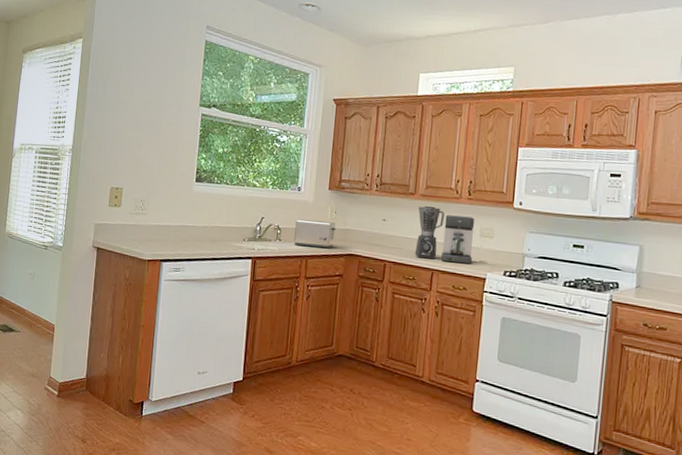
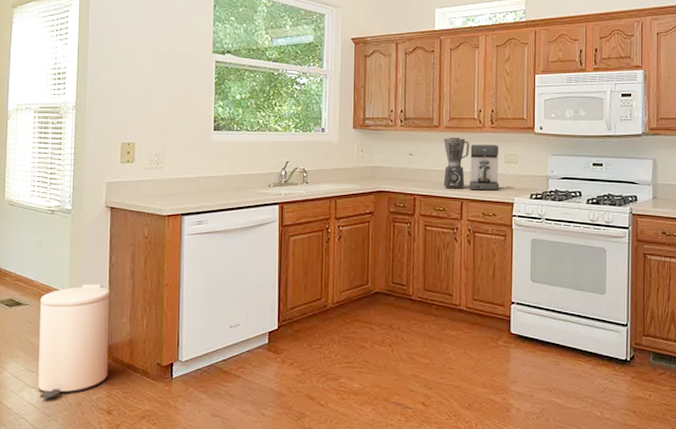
pedal bin: none [23,317,92,421] -> present [38,284,110,399]
toaster: present [294,218,336,249] -> none [321,159,363,188]

